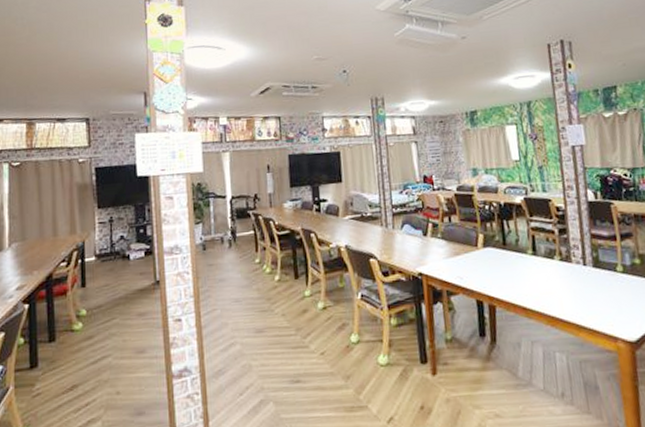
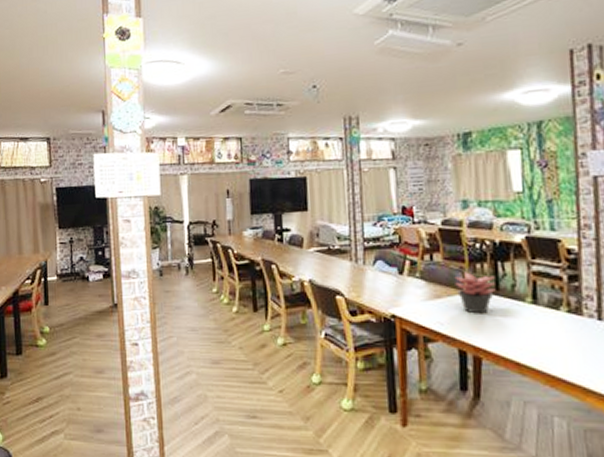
succulent plant: none [469,230,503,267] -> present [454,272,496,314]

